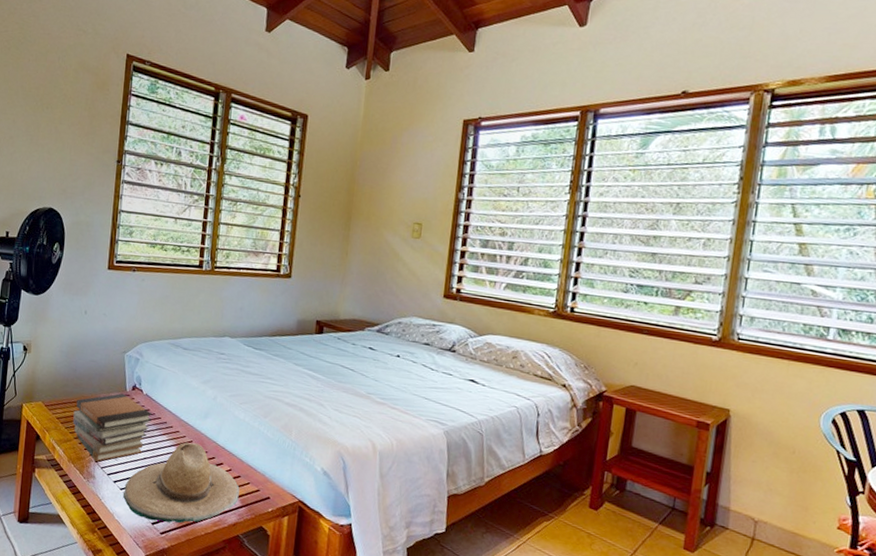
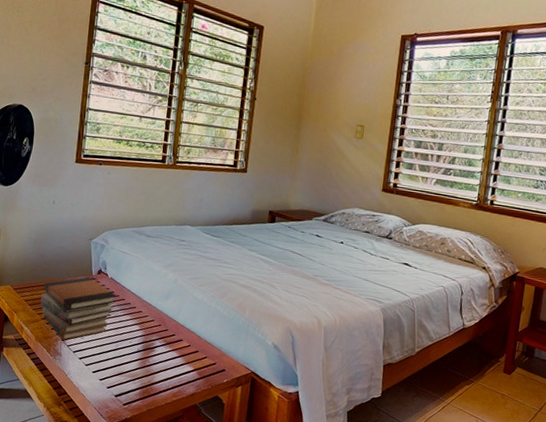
straw hat: present [123,442,240,523] -> none [88,321,198,395]

